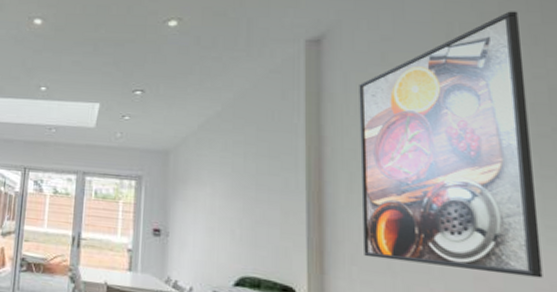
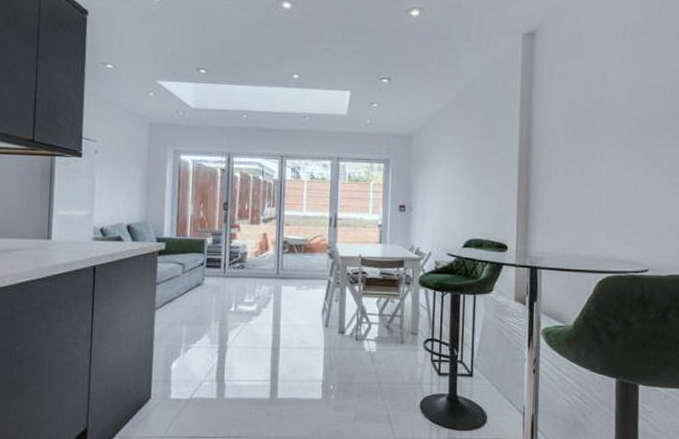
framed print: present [359,11,543,279] -> none [556,14,670,221]

